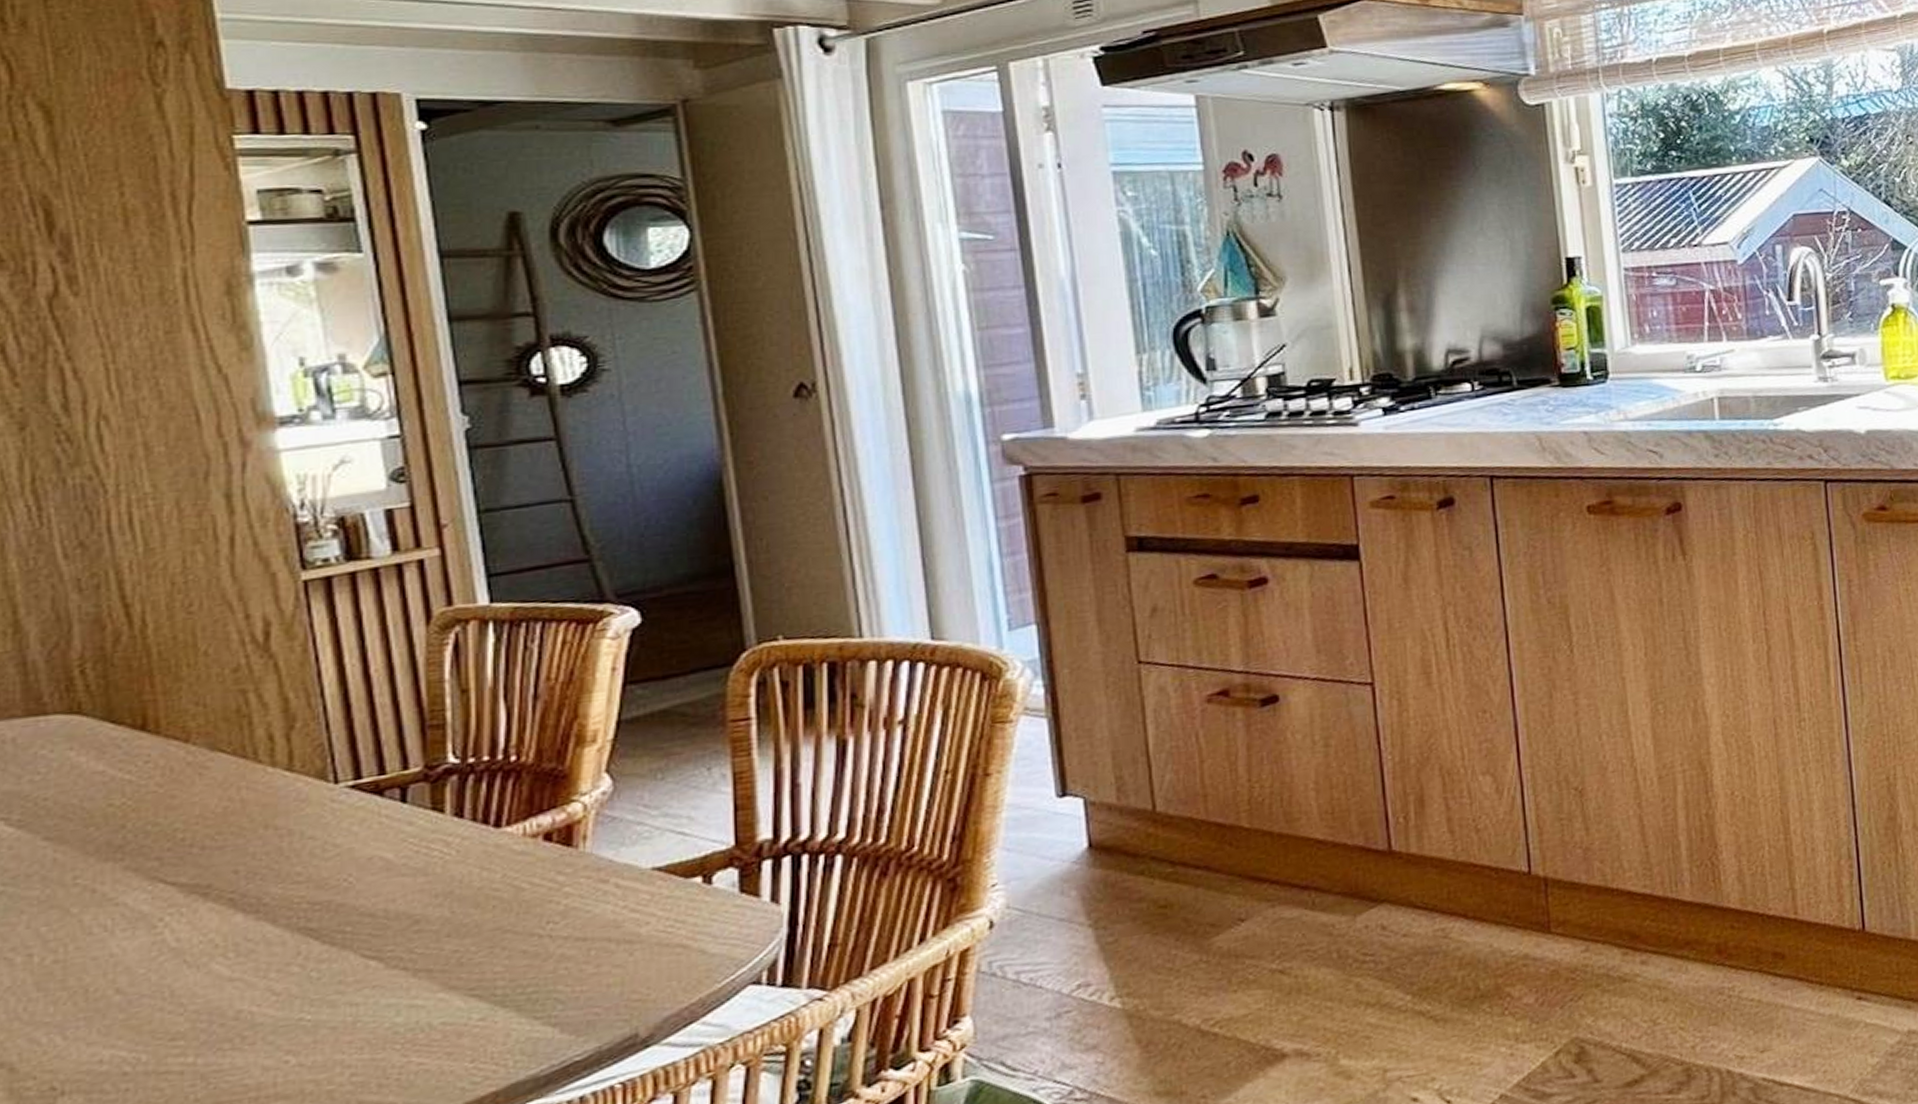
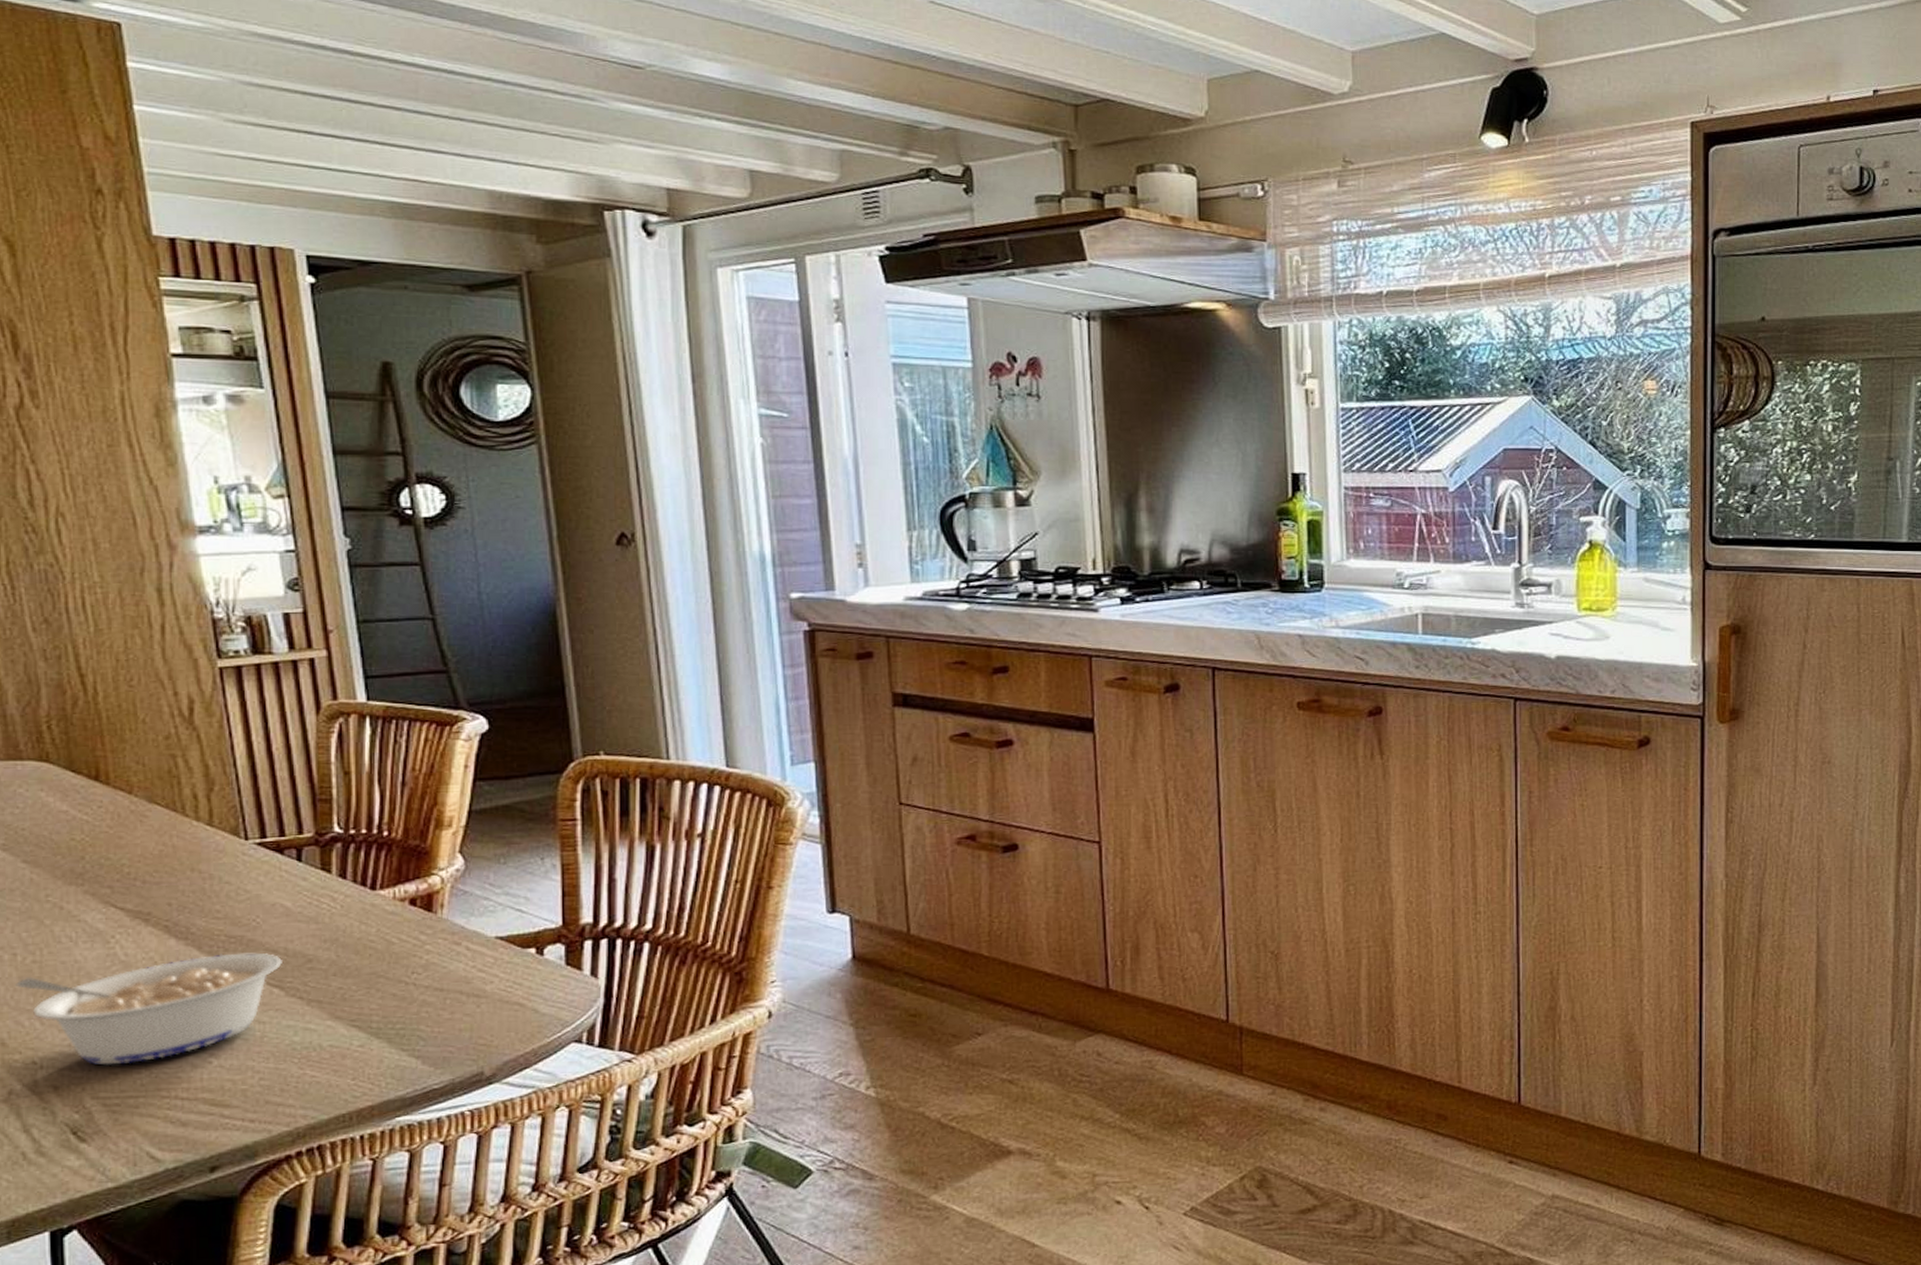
legume: none [30,919,381,1082] -> present [16,952,282,1066]

